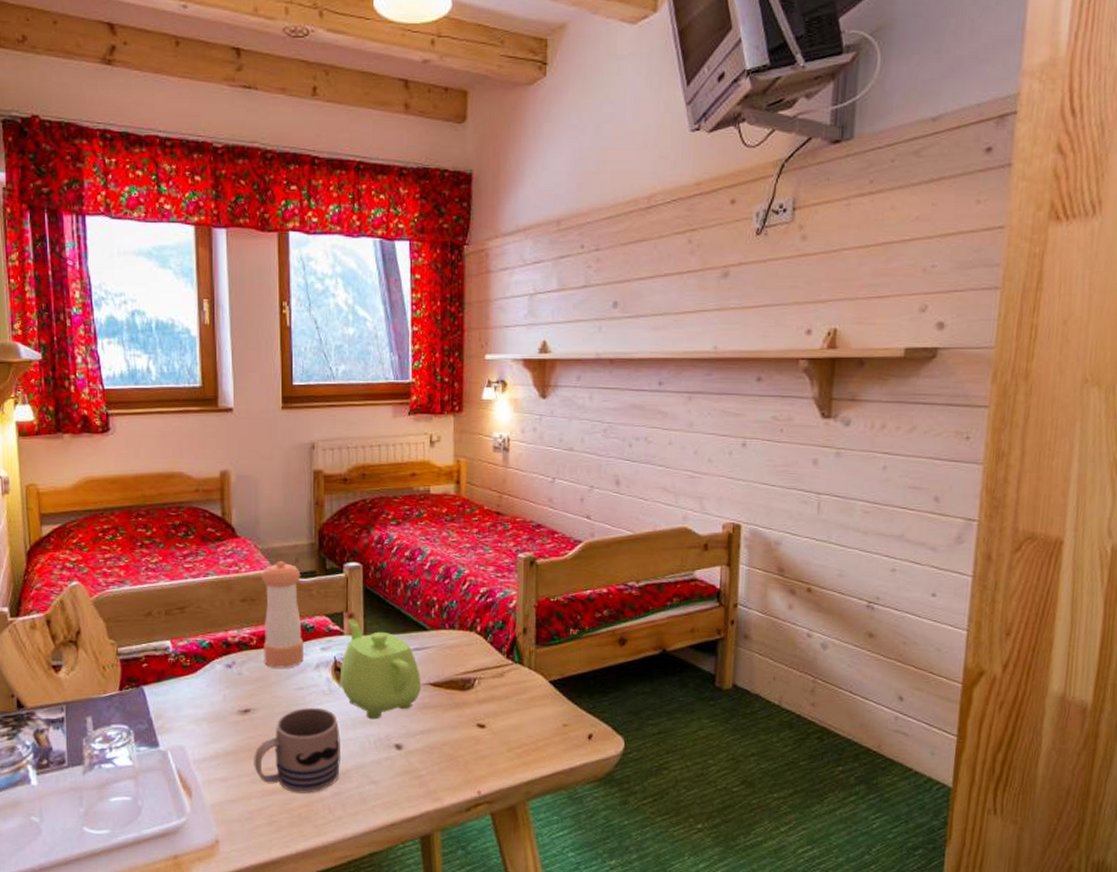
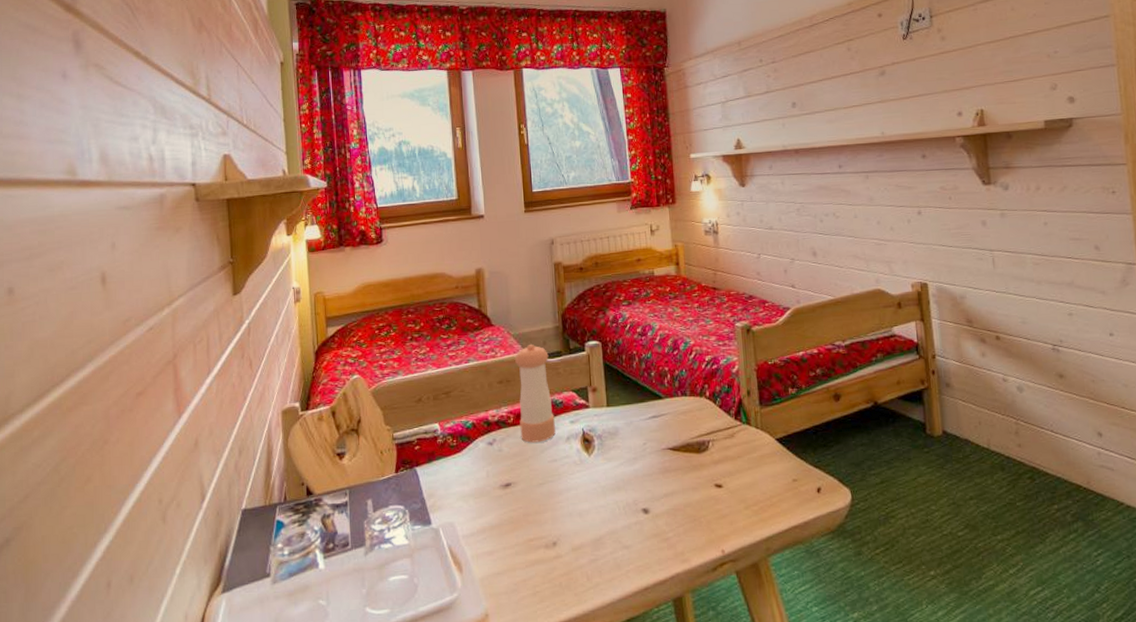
mug: present [254,707,342,794] -> none [516,477,595,562]
teapot: present [339,619,422,720] -> none [588,393,662,486]

